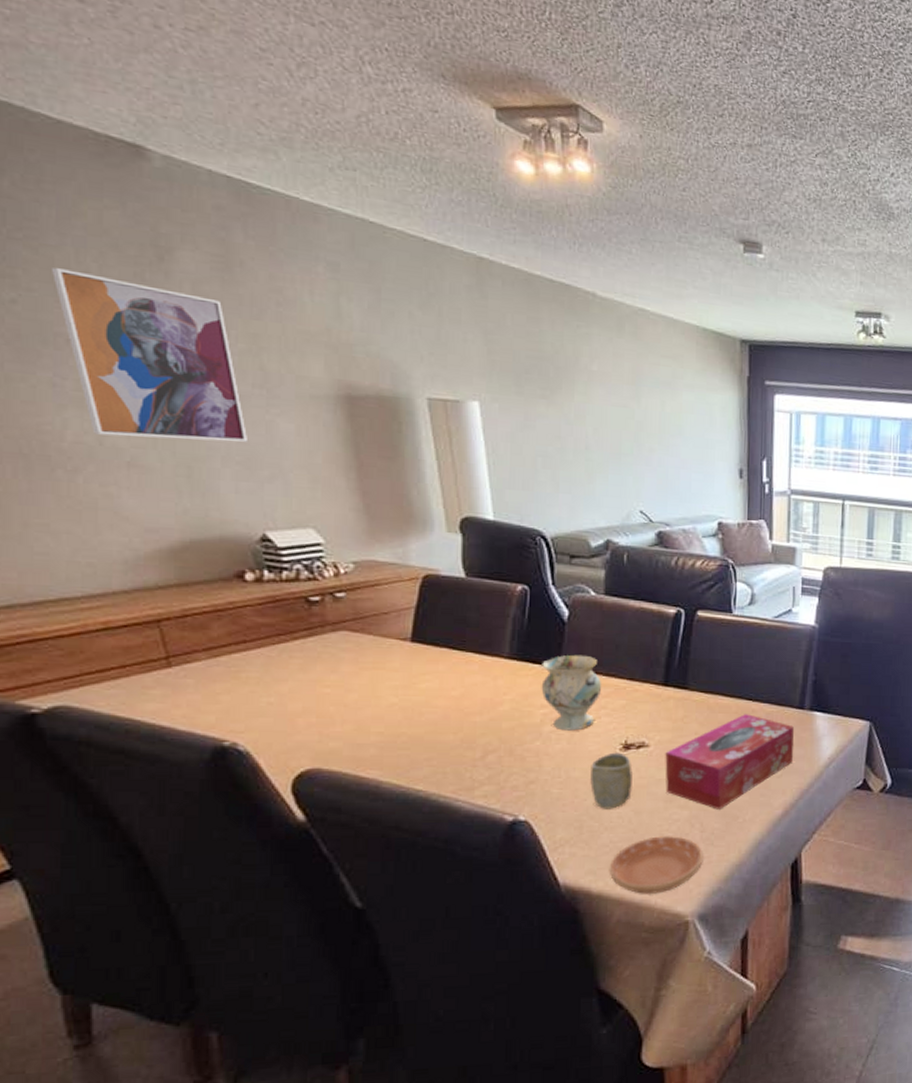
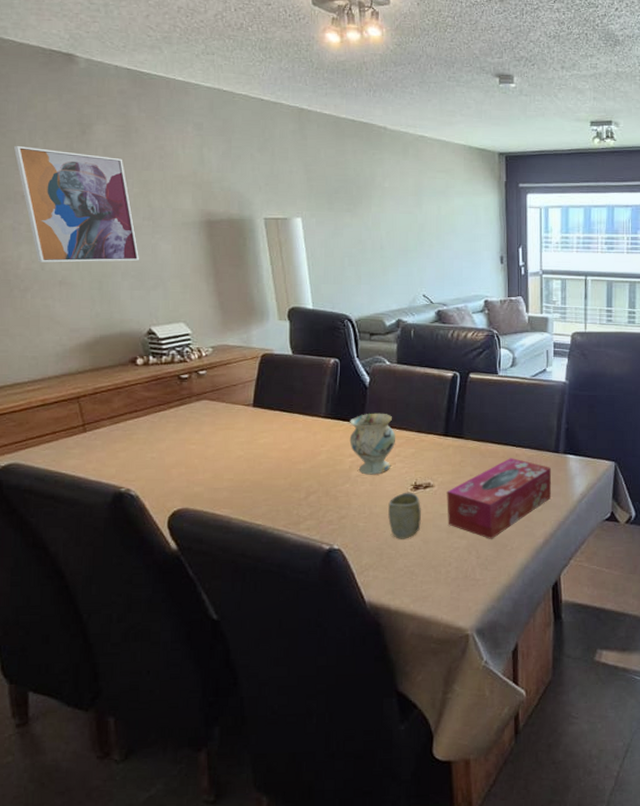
saucer: present [610,836,702,894] -> none [405,562,478,611]

